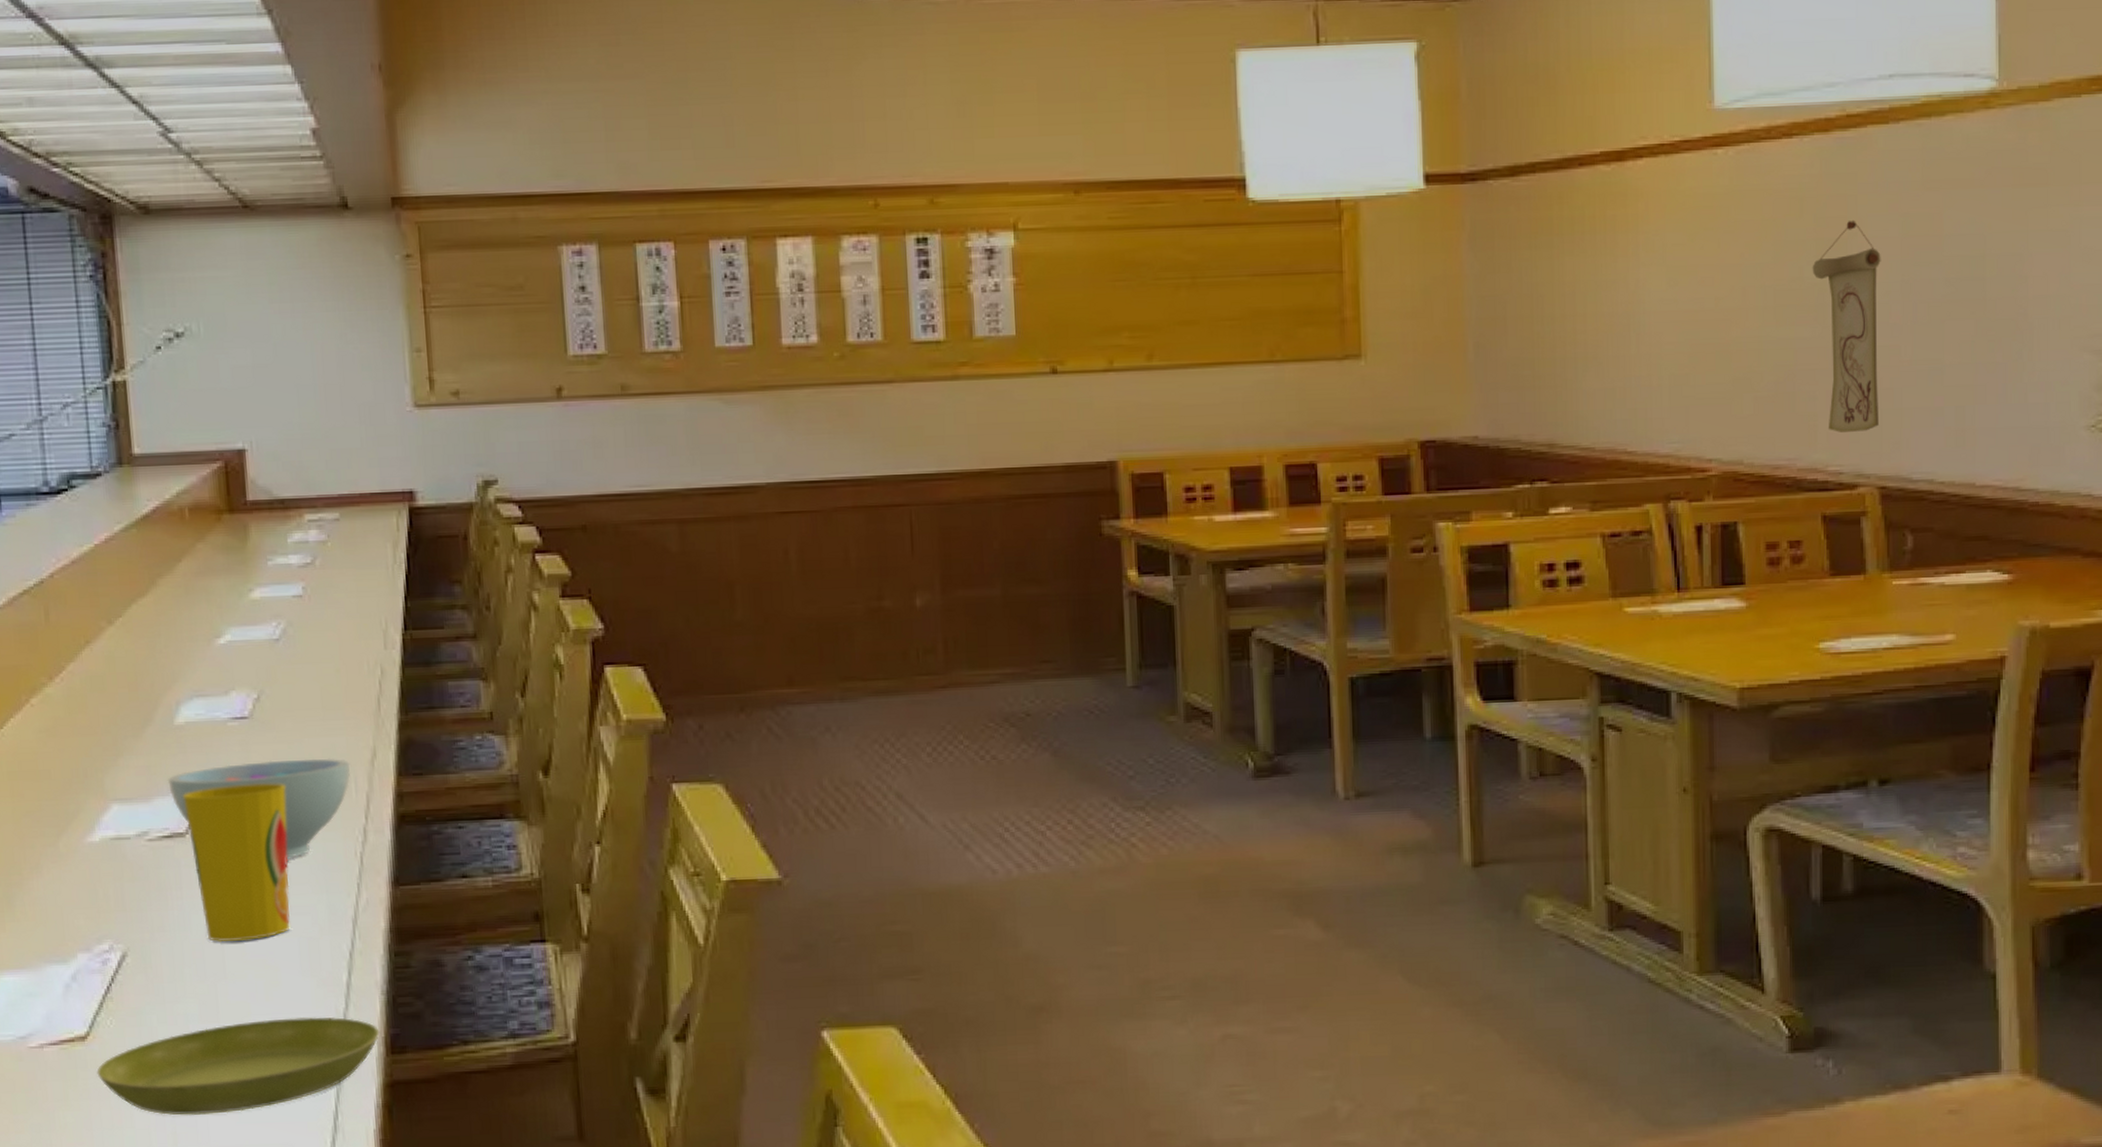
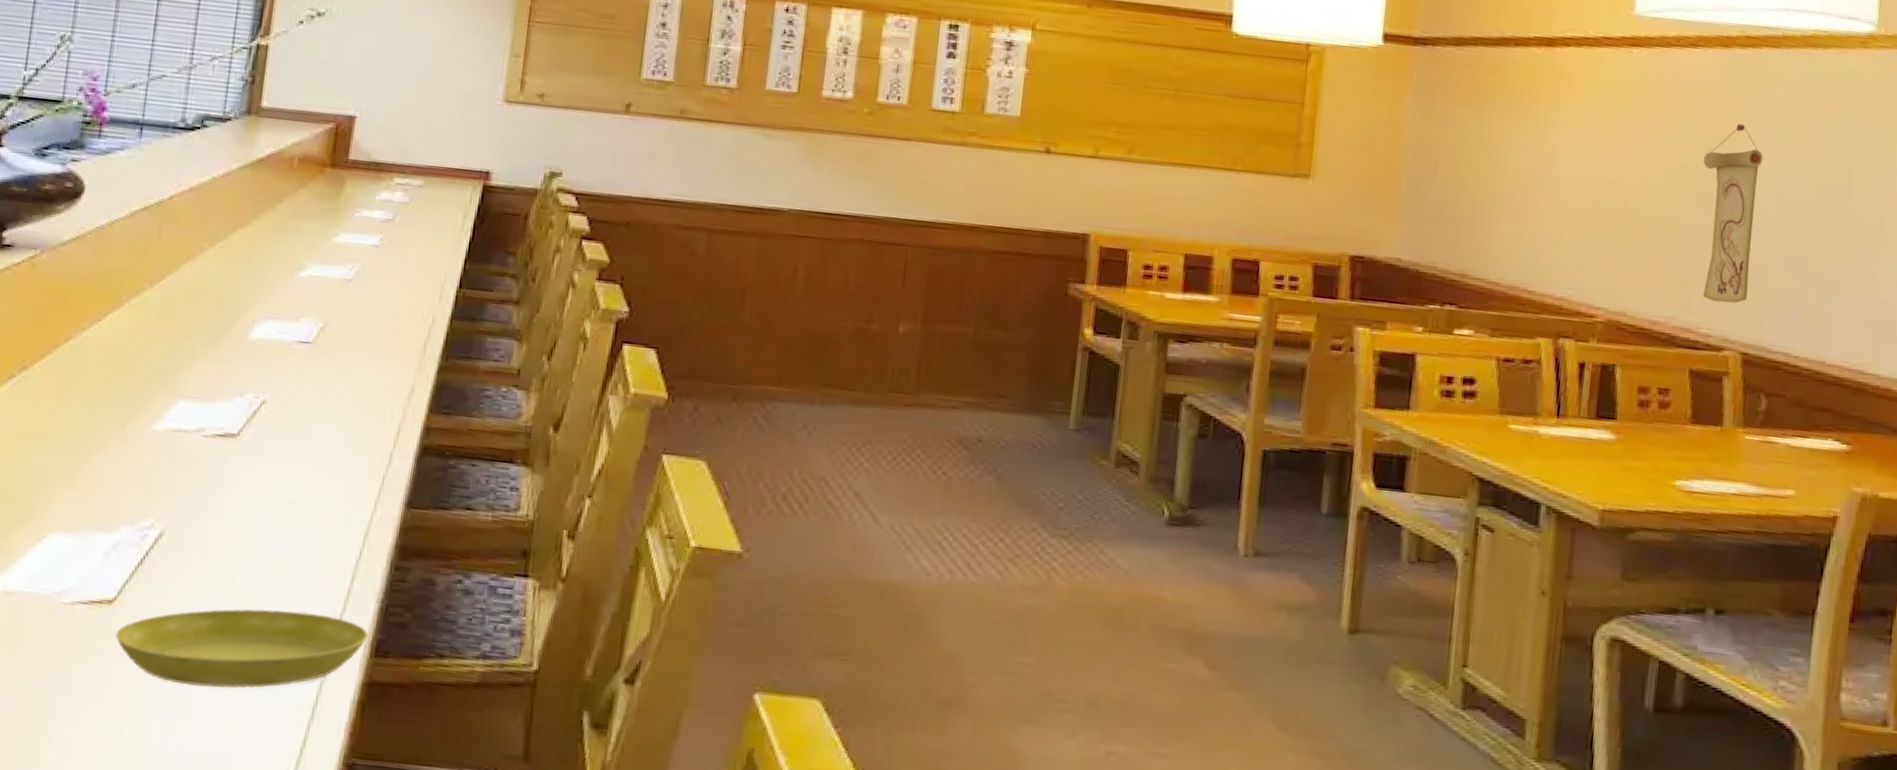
bowl: present [167,758,351,858] -> none [231,380,390,470]
cup: present [182,783,290,943] -> none [237,399,331,537]

